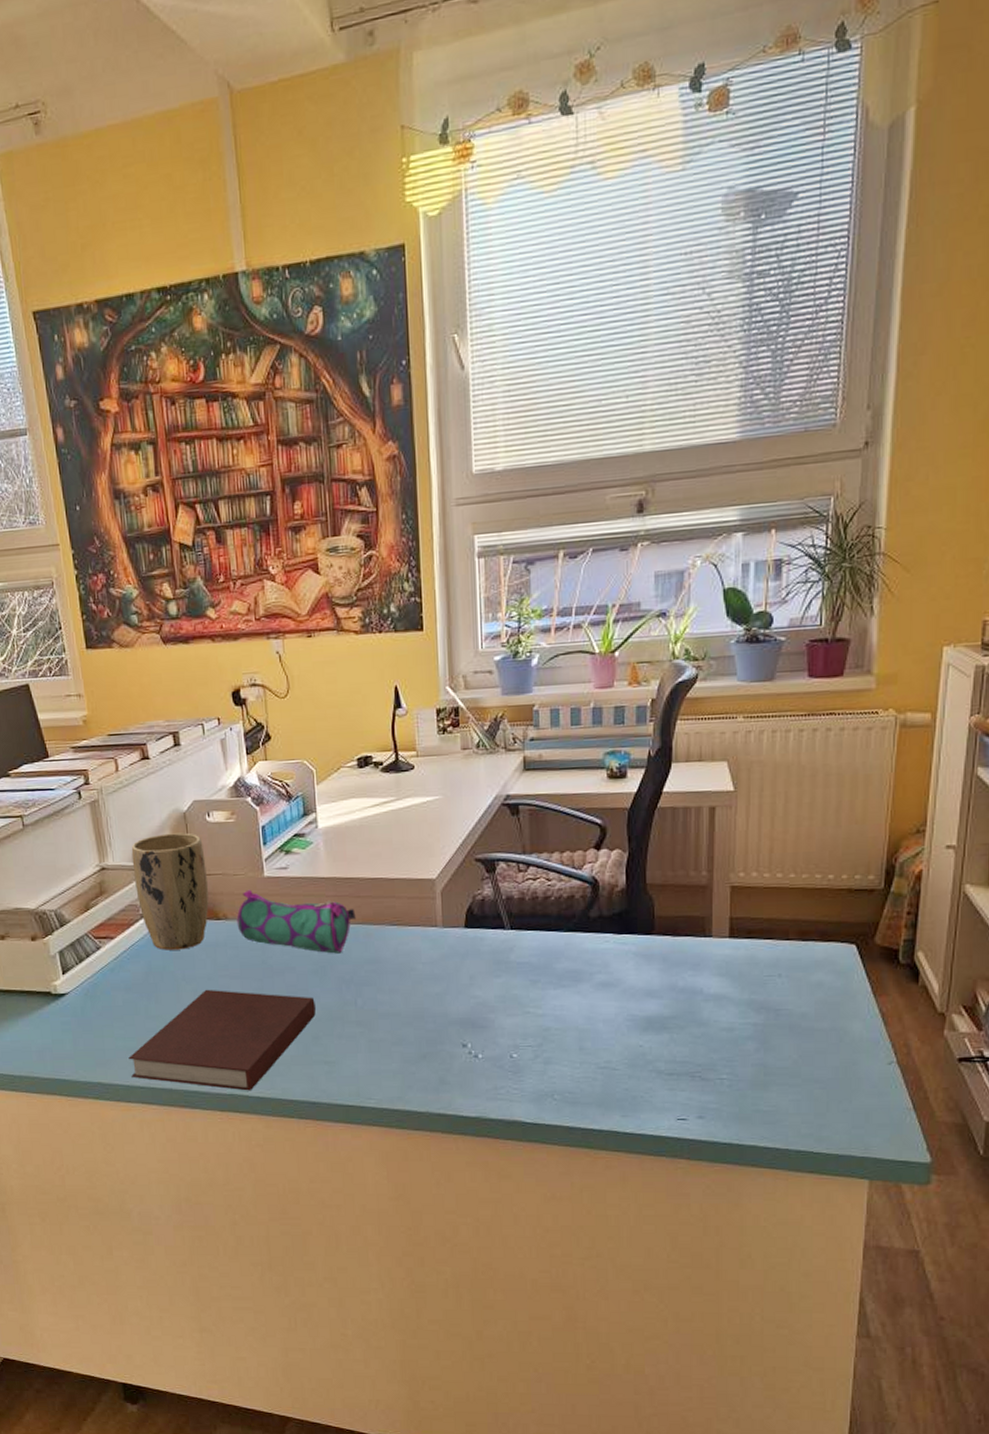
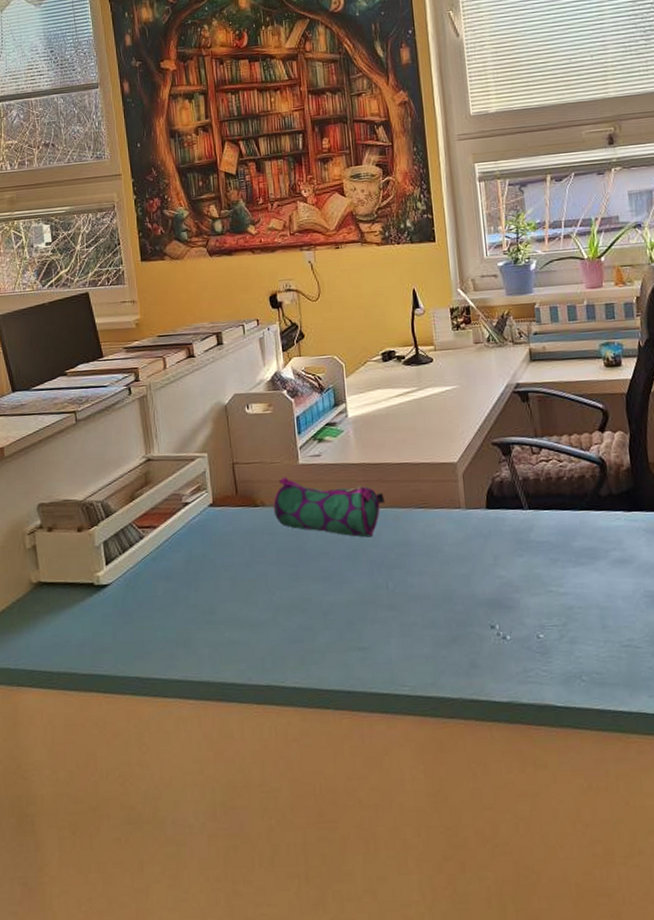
notebook: present [128,989,316,1091] -> none [167,576,349,682]
plant pot: present [131,832,209,950] -> none [176,424,247,538]

